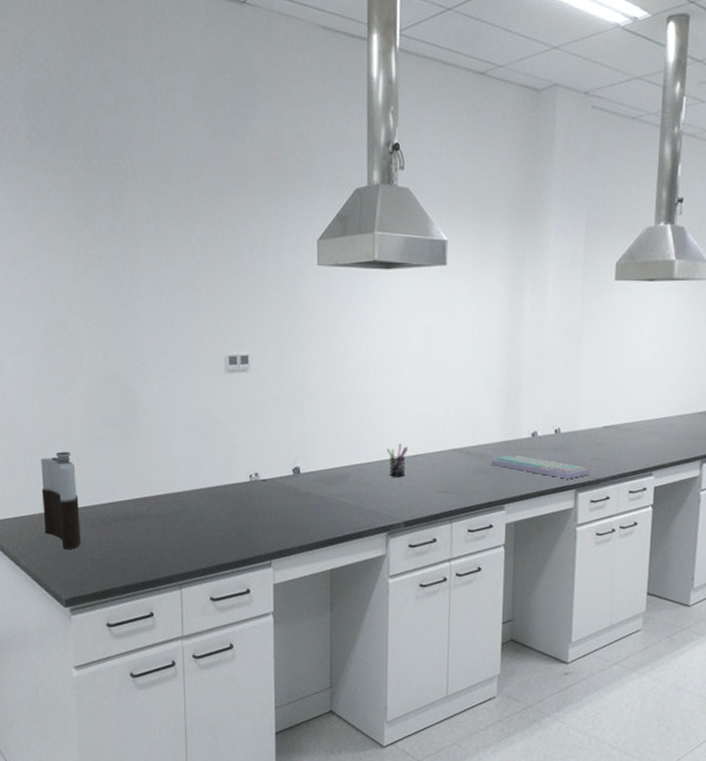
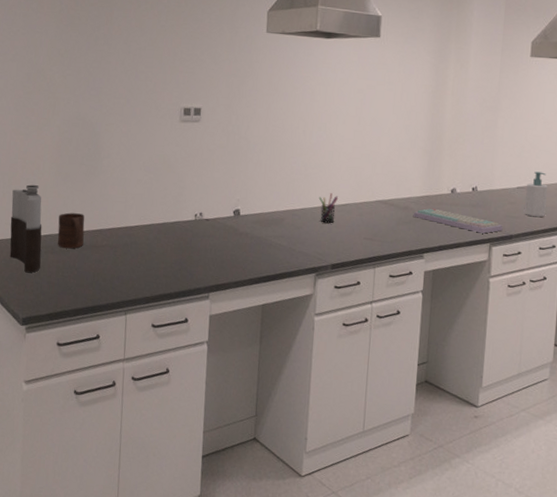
cup: none [96,480,127,521] -> present [57,212,85,249]
soap bottle: none [612,408,637,459] -> present [524,171,548,218]

